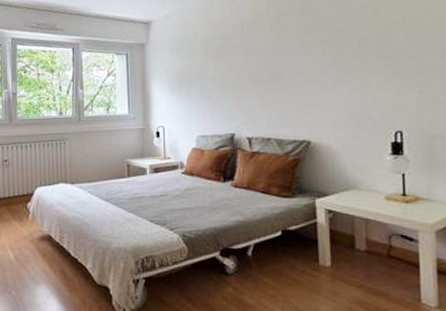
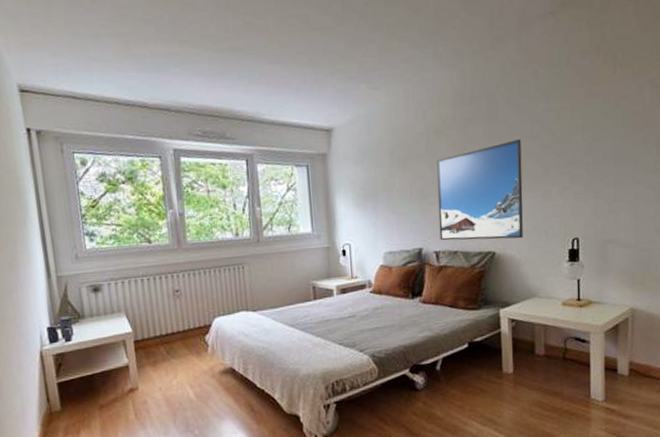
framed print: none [250,33,341,129] -> present [437,139,523,241]

